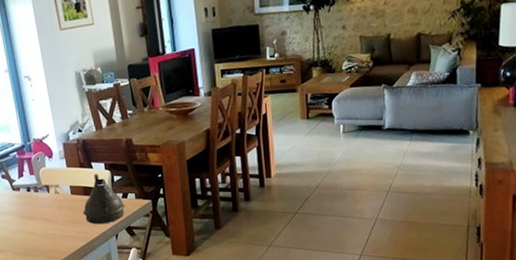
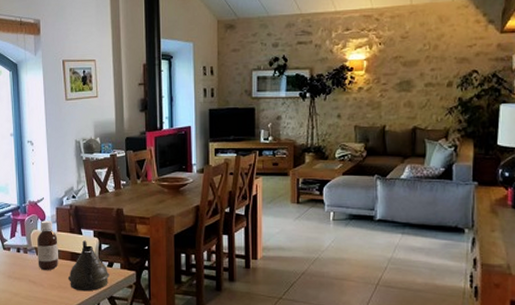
bottle: none [46,156,72,208] -> present [36,220,58,271]

